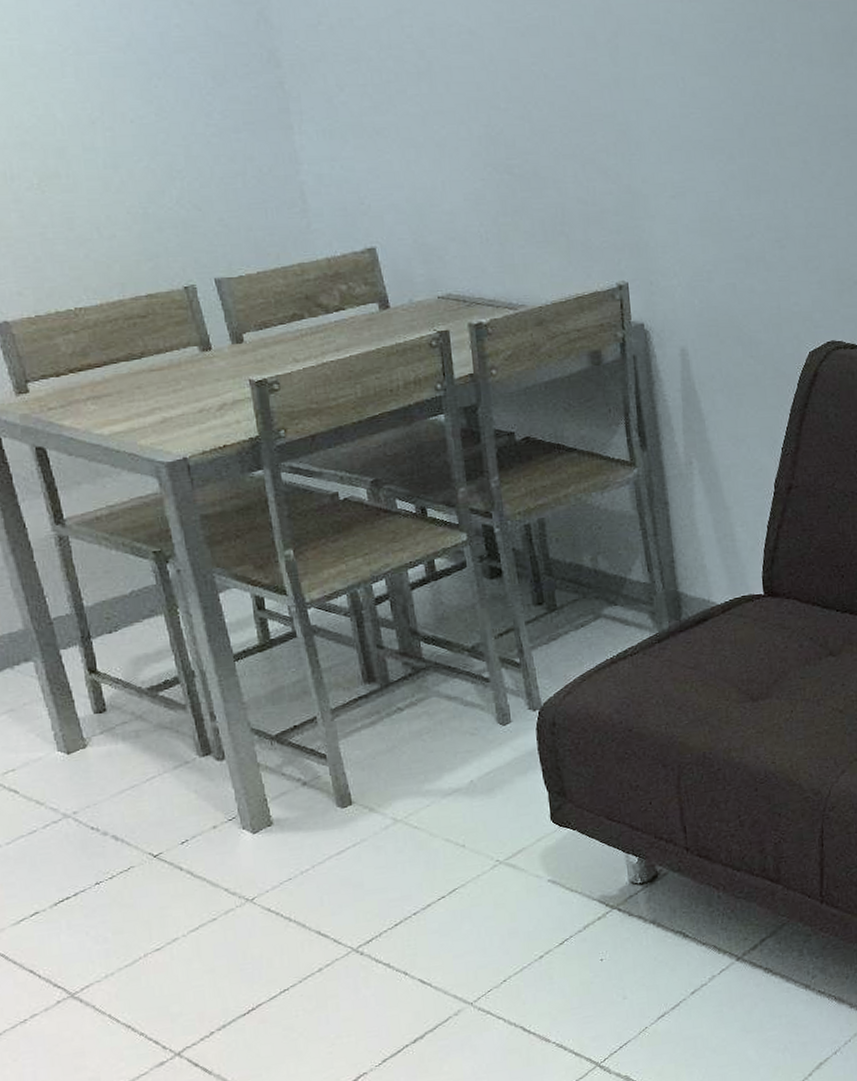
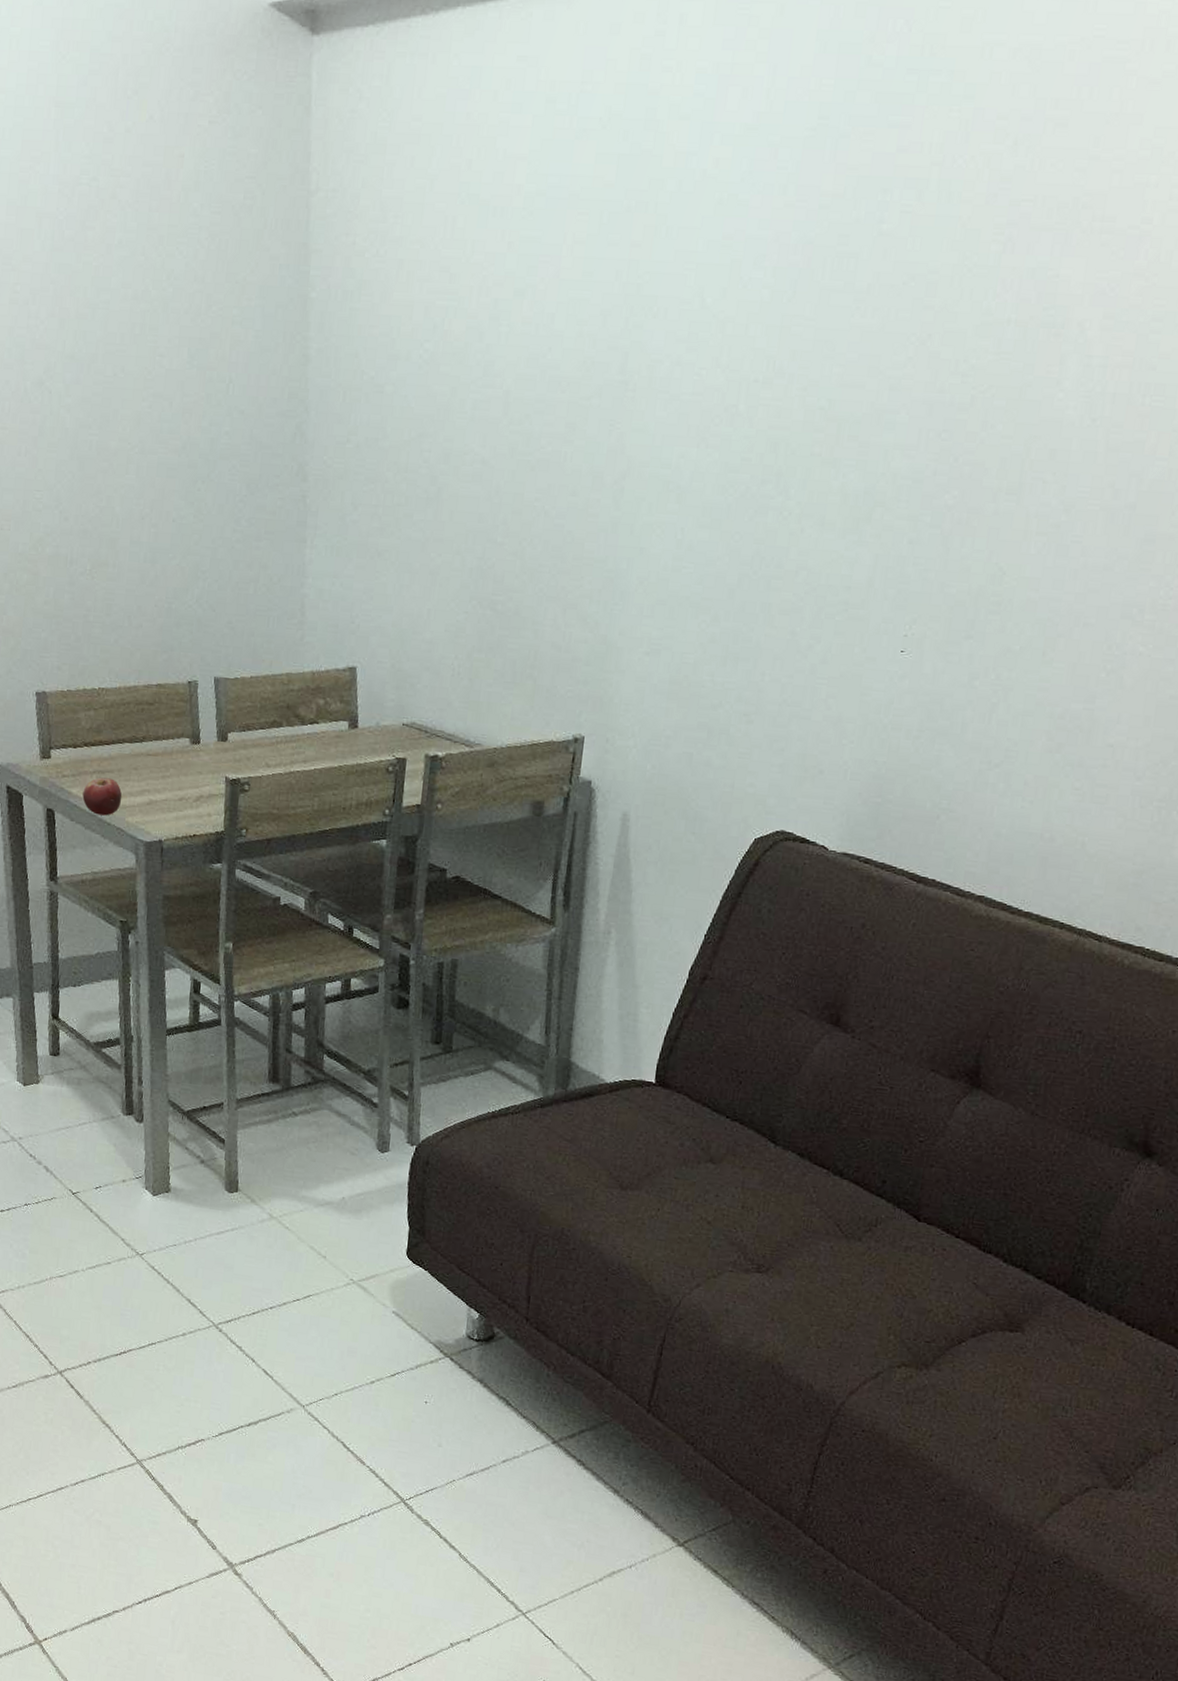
fruit: none [77,402,129,444] -> present [82,777,123,816]

